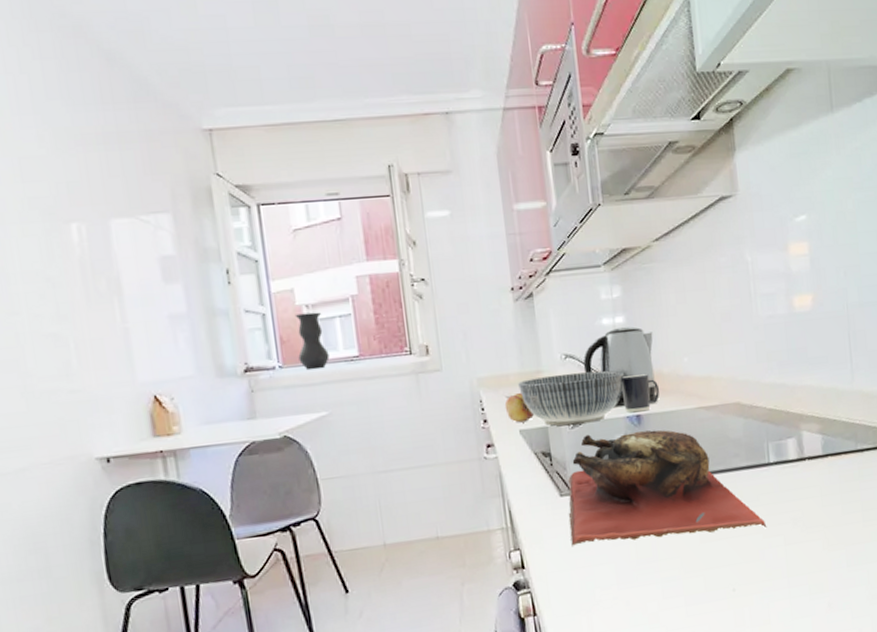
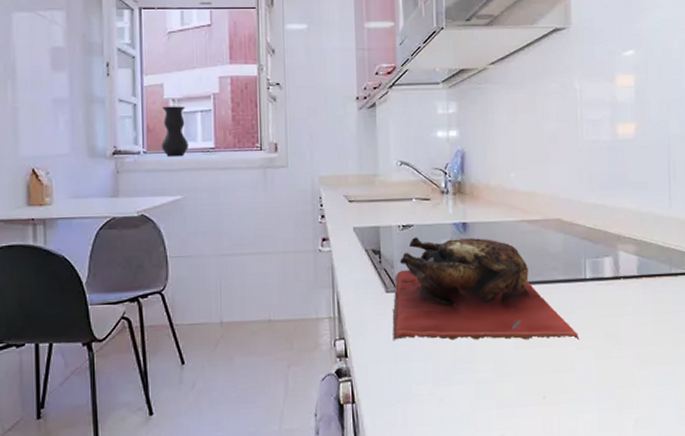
fruit: present [504,392,534,423] -> none [341,192,367,221]
bowl: present [518,370,624,426] -> none [356,179,454,227]
kettle: present [583,326,657,407] -> none [416,141,484,214]
mug: present [621,374,659,413] -> none [450,184,485,220]

